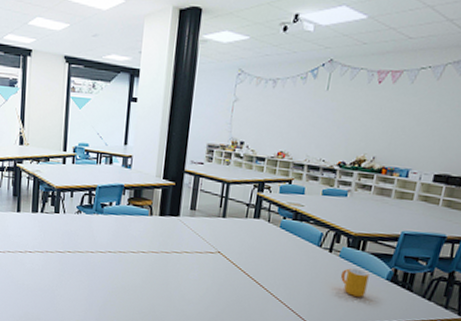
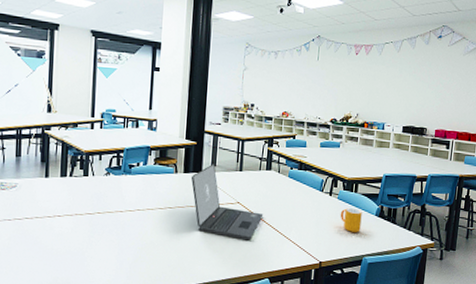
laptop: none [167,207,248,295] -> present [191,163,264,241]

